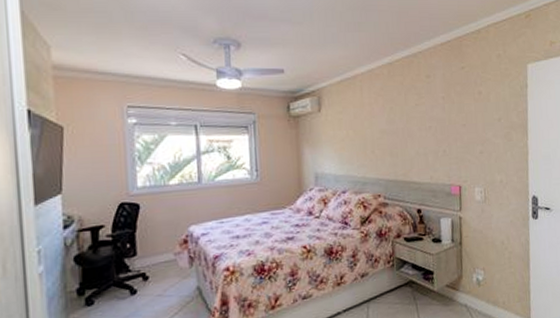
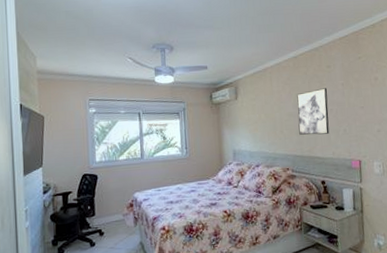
wall art: none [391,101,427,156] -> present [297,88,330,135]

